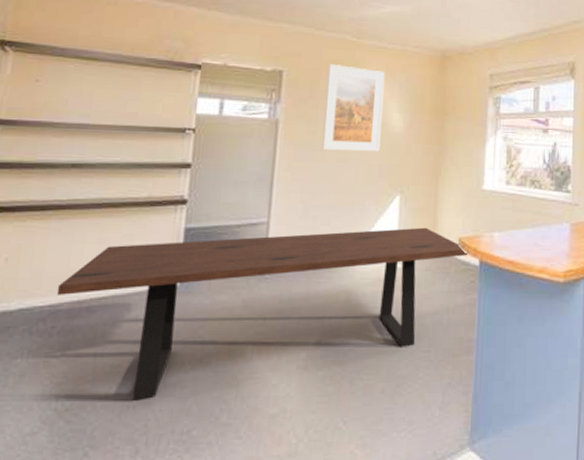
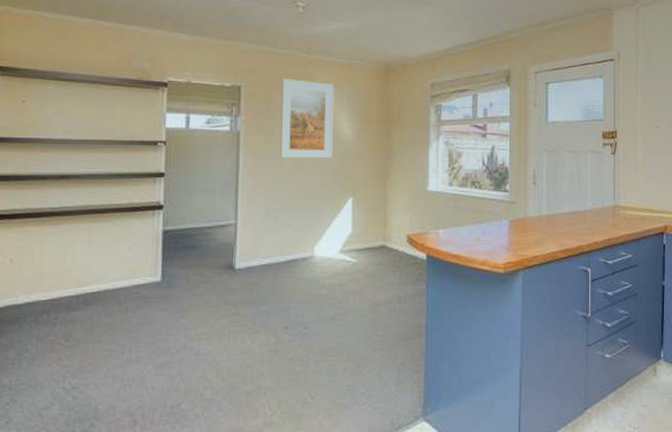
dining table: present [56,227,469,401] -> none [56,226,416,380]

